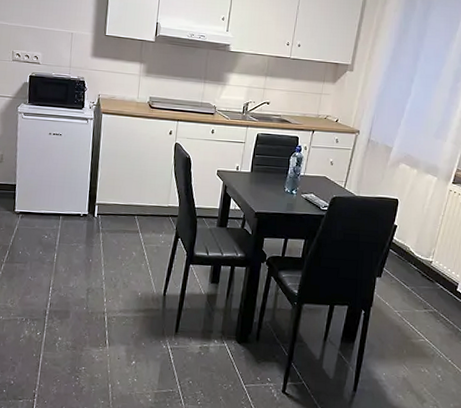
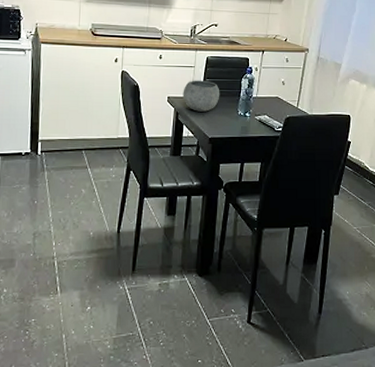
bowl: none [232,155,269,187] -> present [183,80,220,112]

